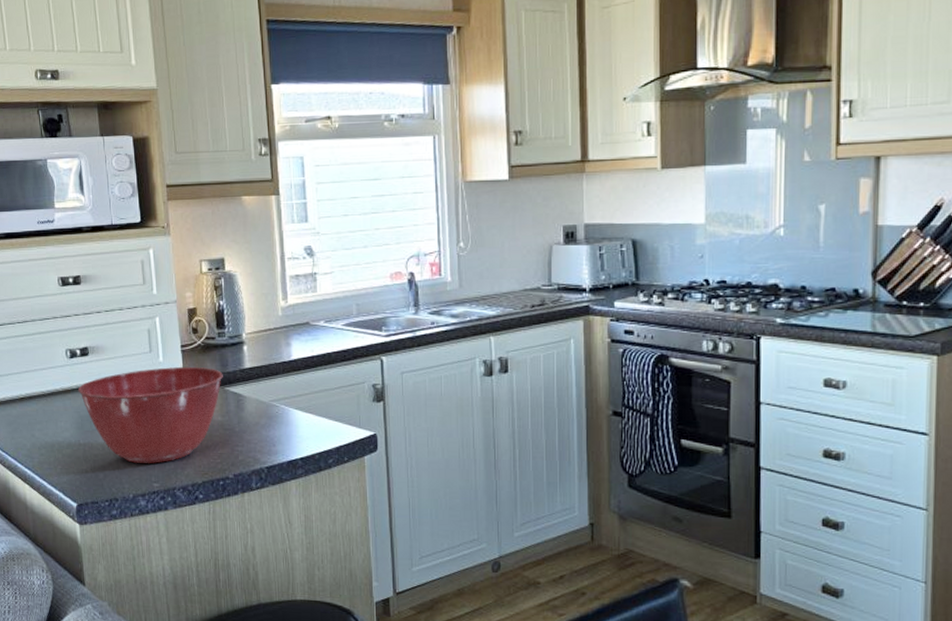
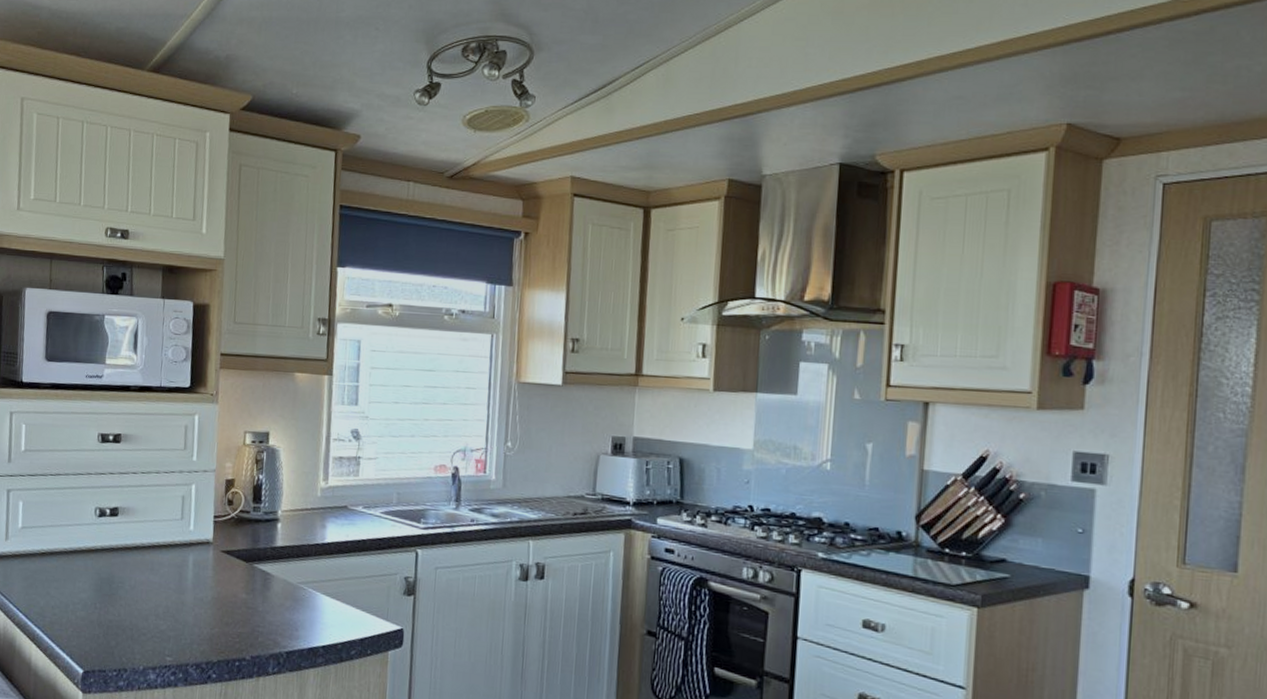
mixing bowl: present [78,367,223,463] -> none [102,536,253,636]

